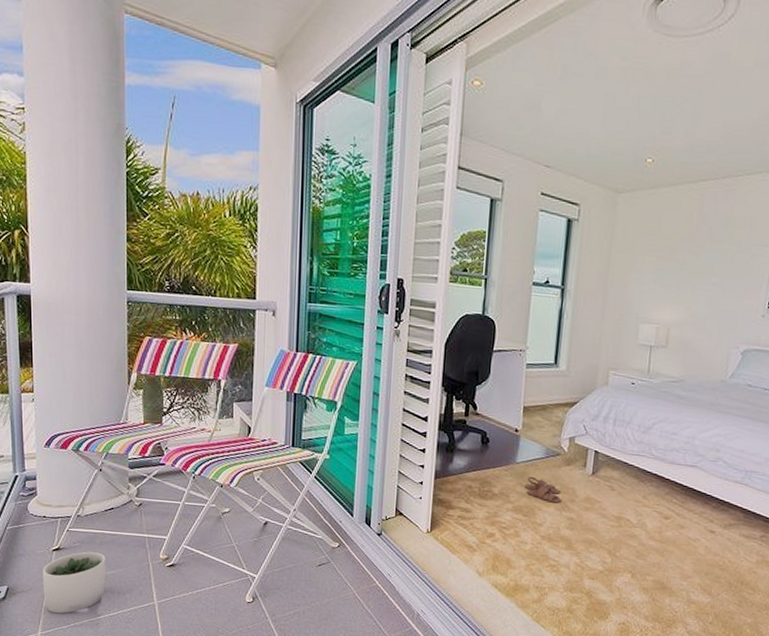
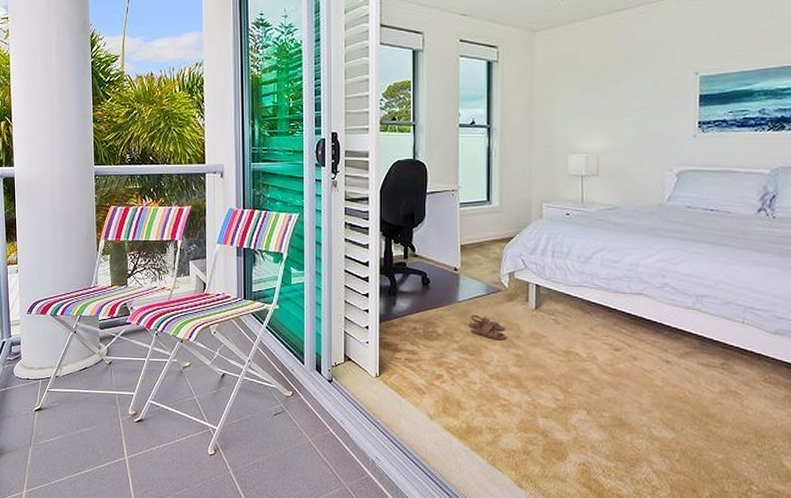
planter: present [42,551,106,614] -> none [26,410,82,472]

